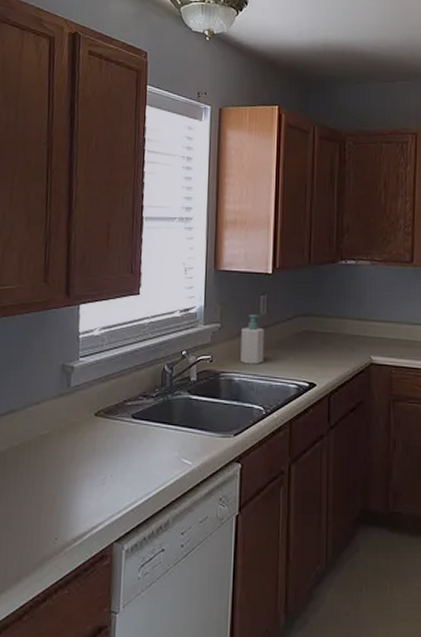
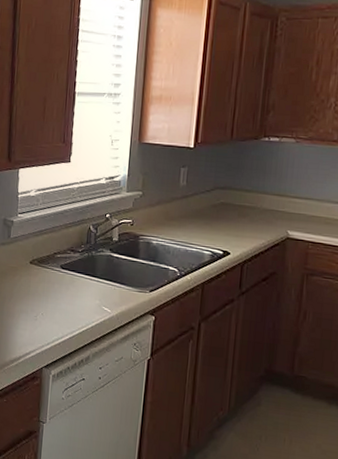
soap bottle: present [240,314,264,364] -> none [159,185,183,231]

